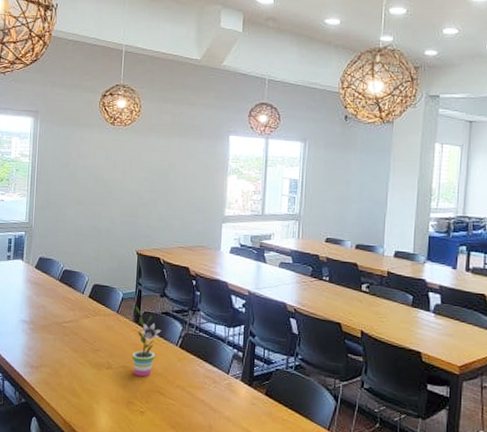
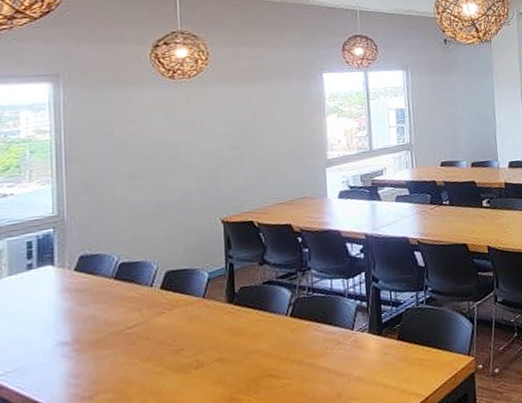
potted plant: present [132,306,161,377] -> none [227,283,265,366]

